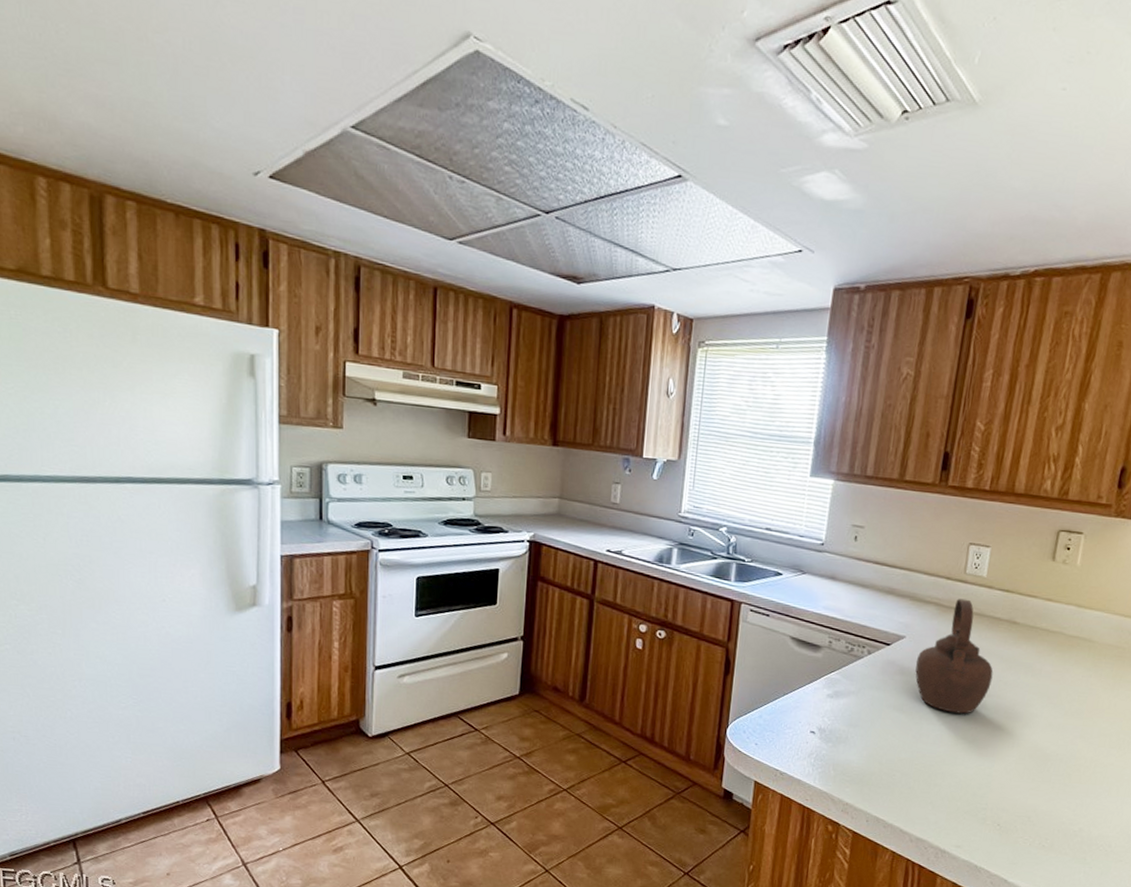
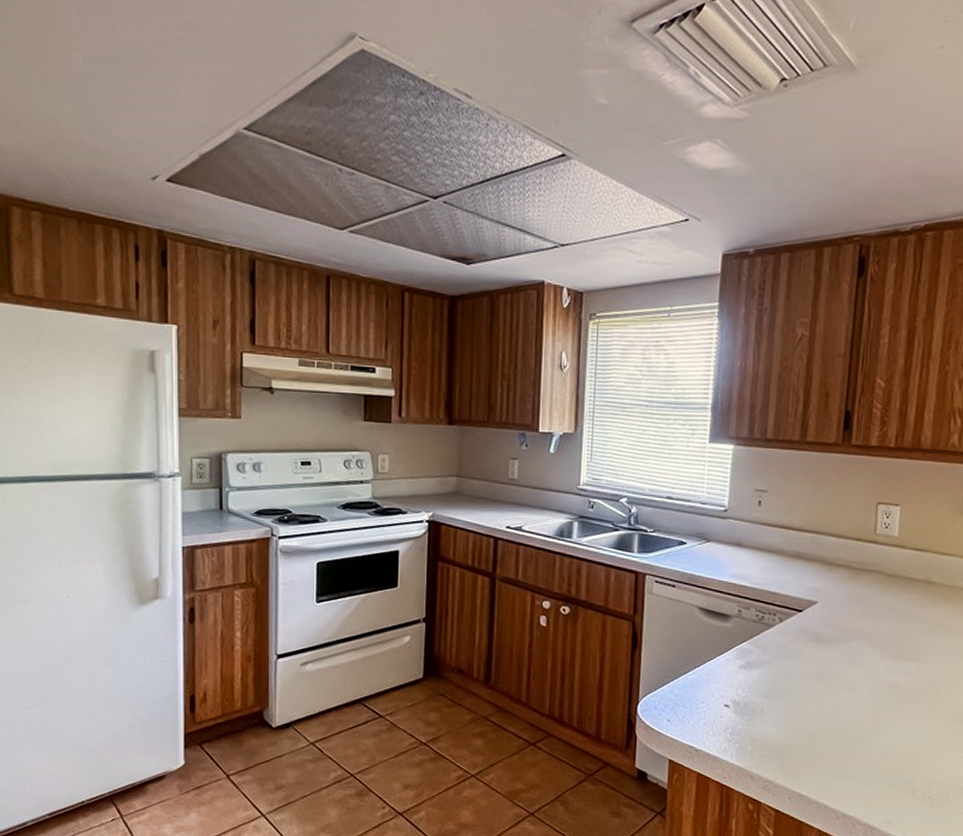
teapot: present [915,598,994,714] -> none [830,560,912,680]

